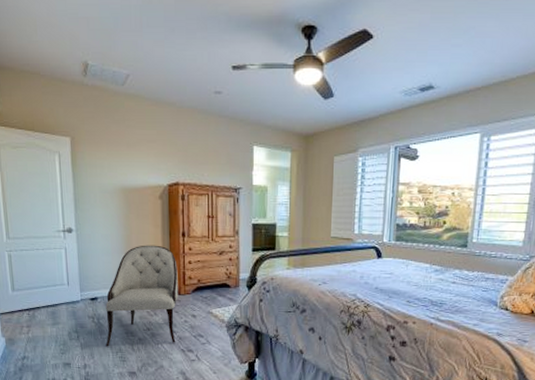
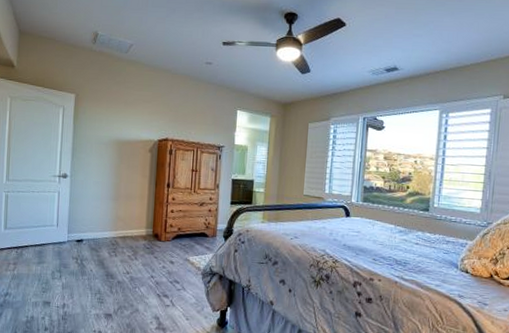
armchair: present [105,245,178,347] -> none [86,193,161,288]

